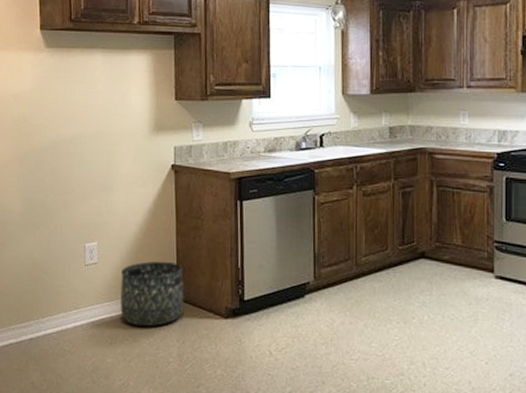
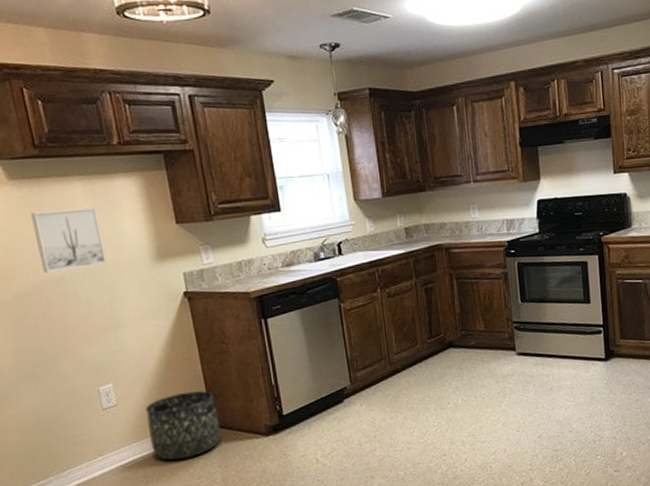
wall art: none [57,78,112,132] -> present [31,208,107,273]

